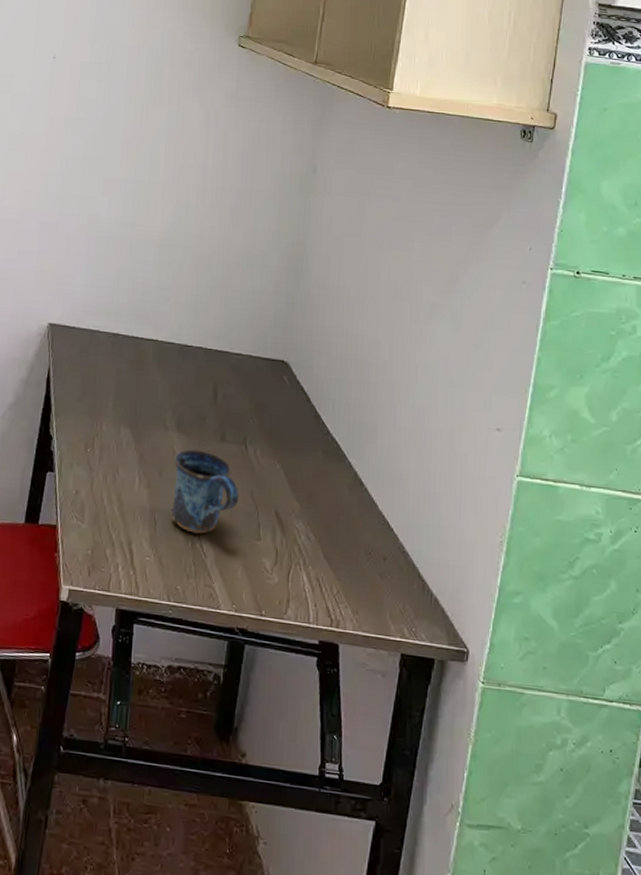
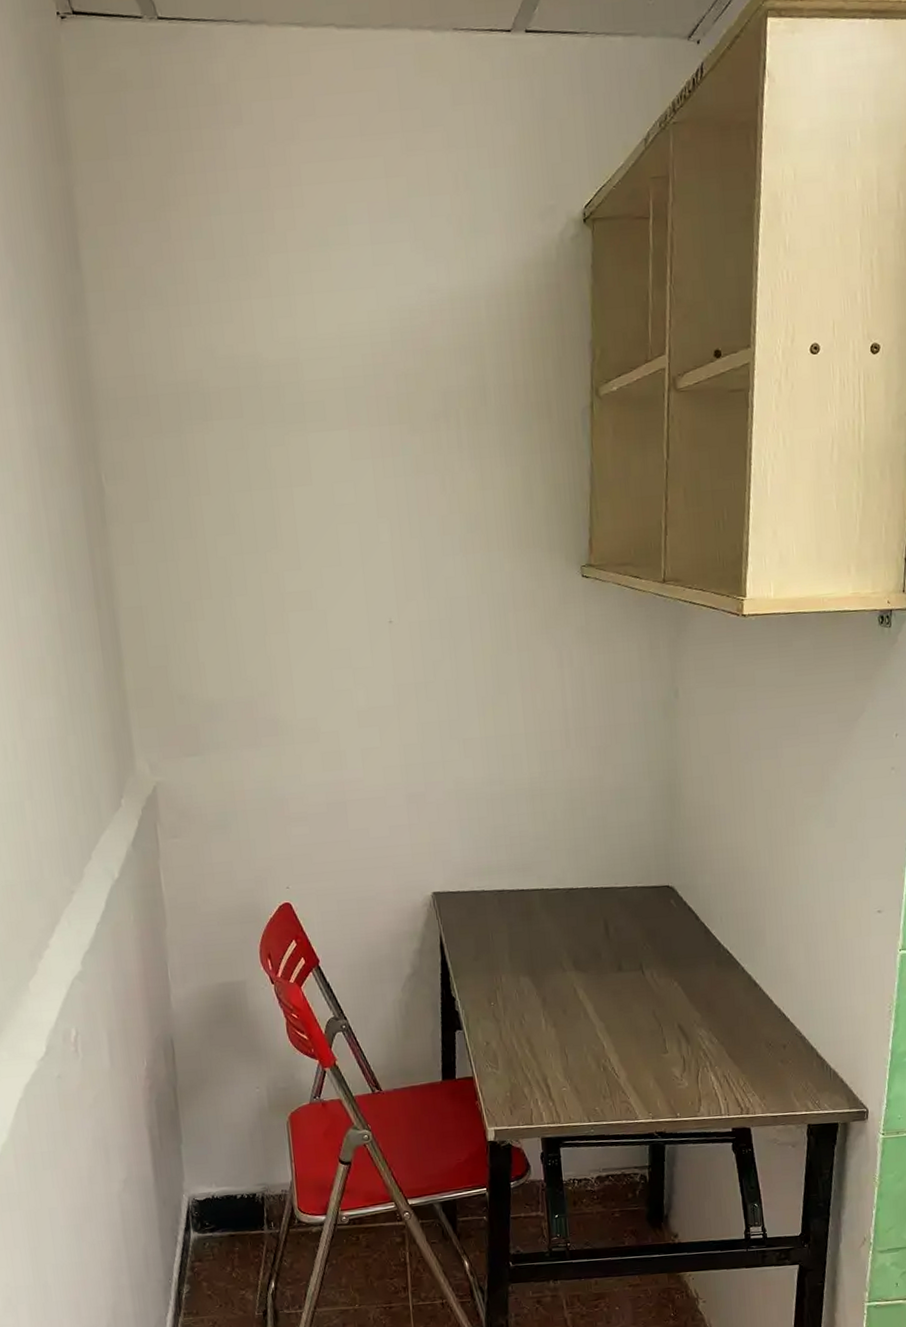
mug: present [171,449,239,534] -> none [575,983,643,1059]

